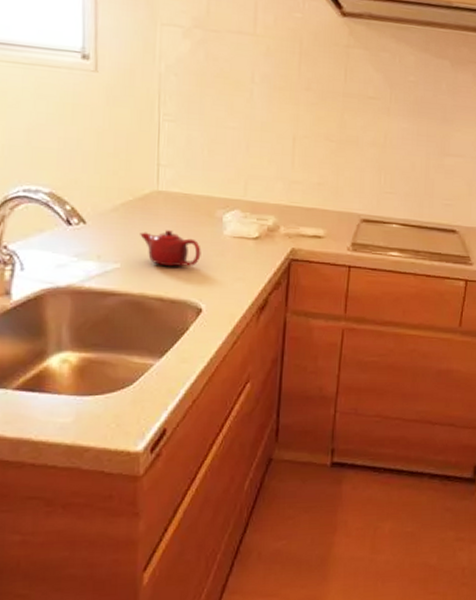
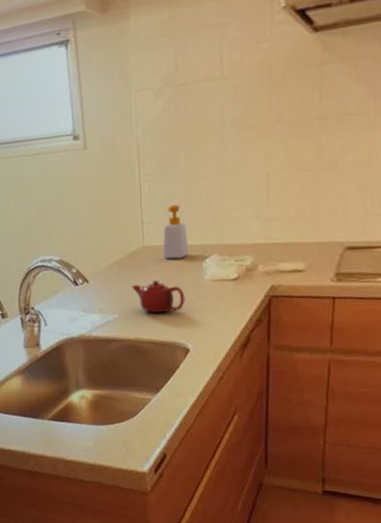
soap bottle: none [179,151,209,210] -> present [162,204,189,259]

